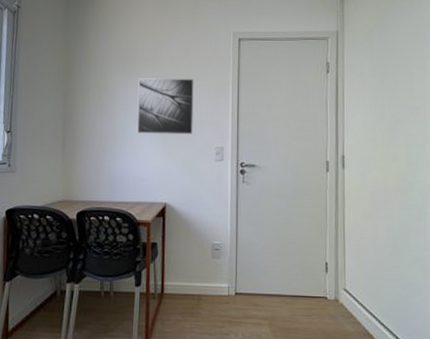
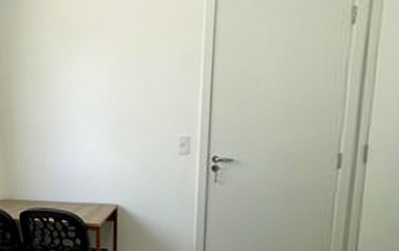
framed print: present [137,78,194,135] -> none [82,48,153,122]

